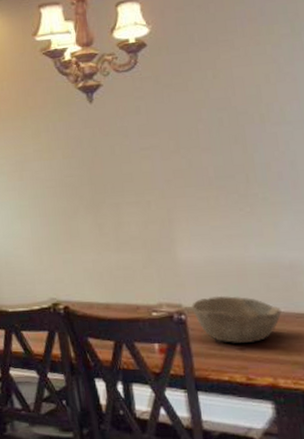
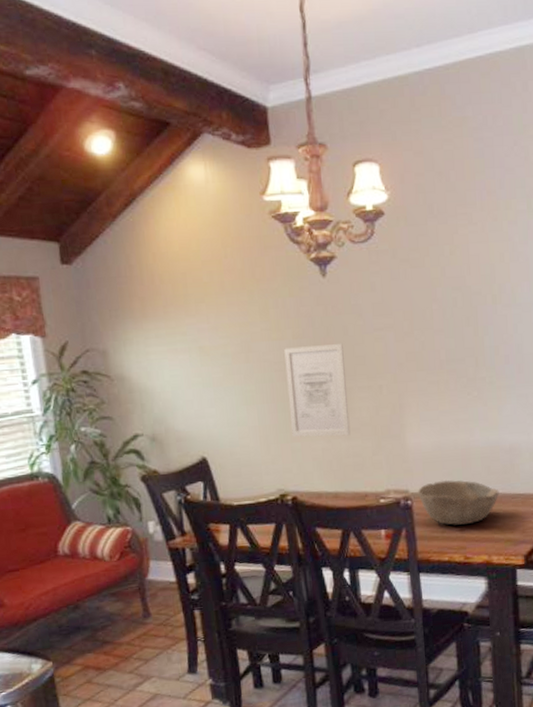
wall art: none [55,162,120,249] -> present [284,344,351,437]

